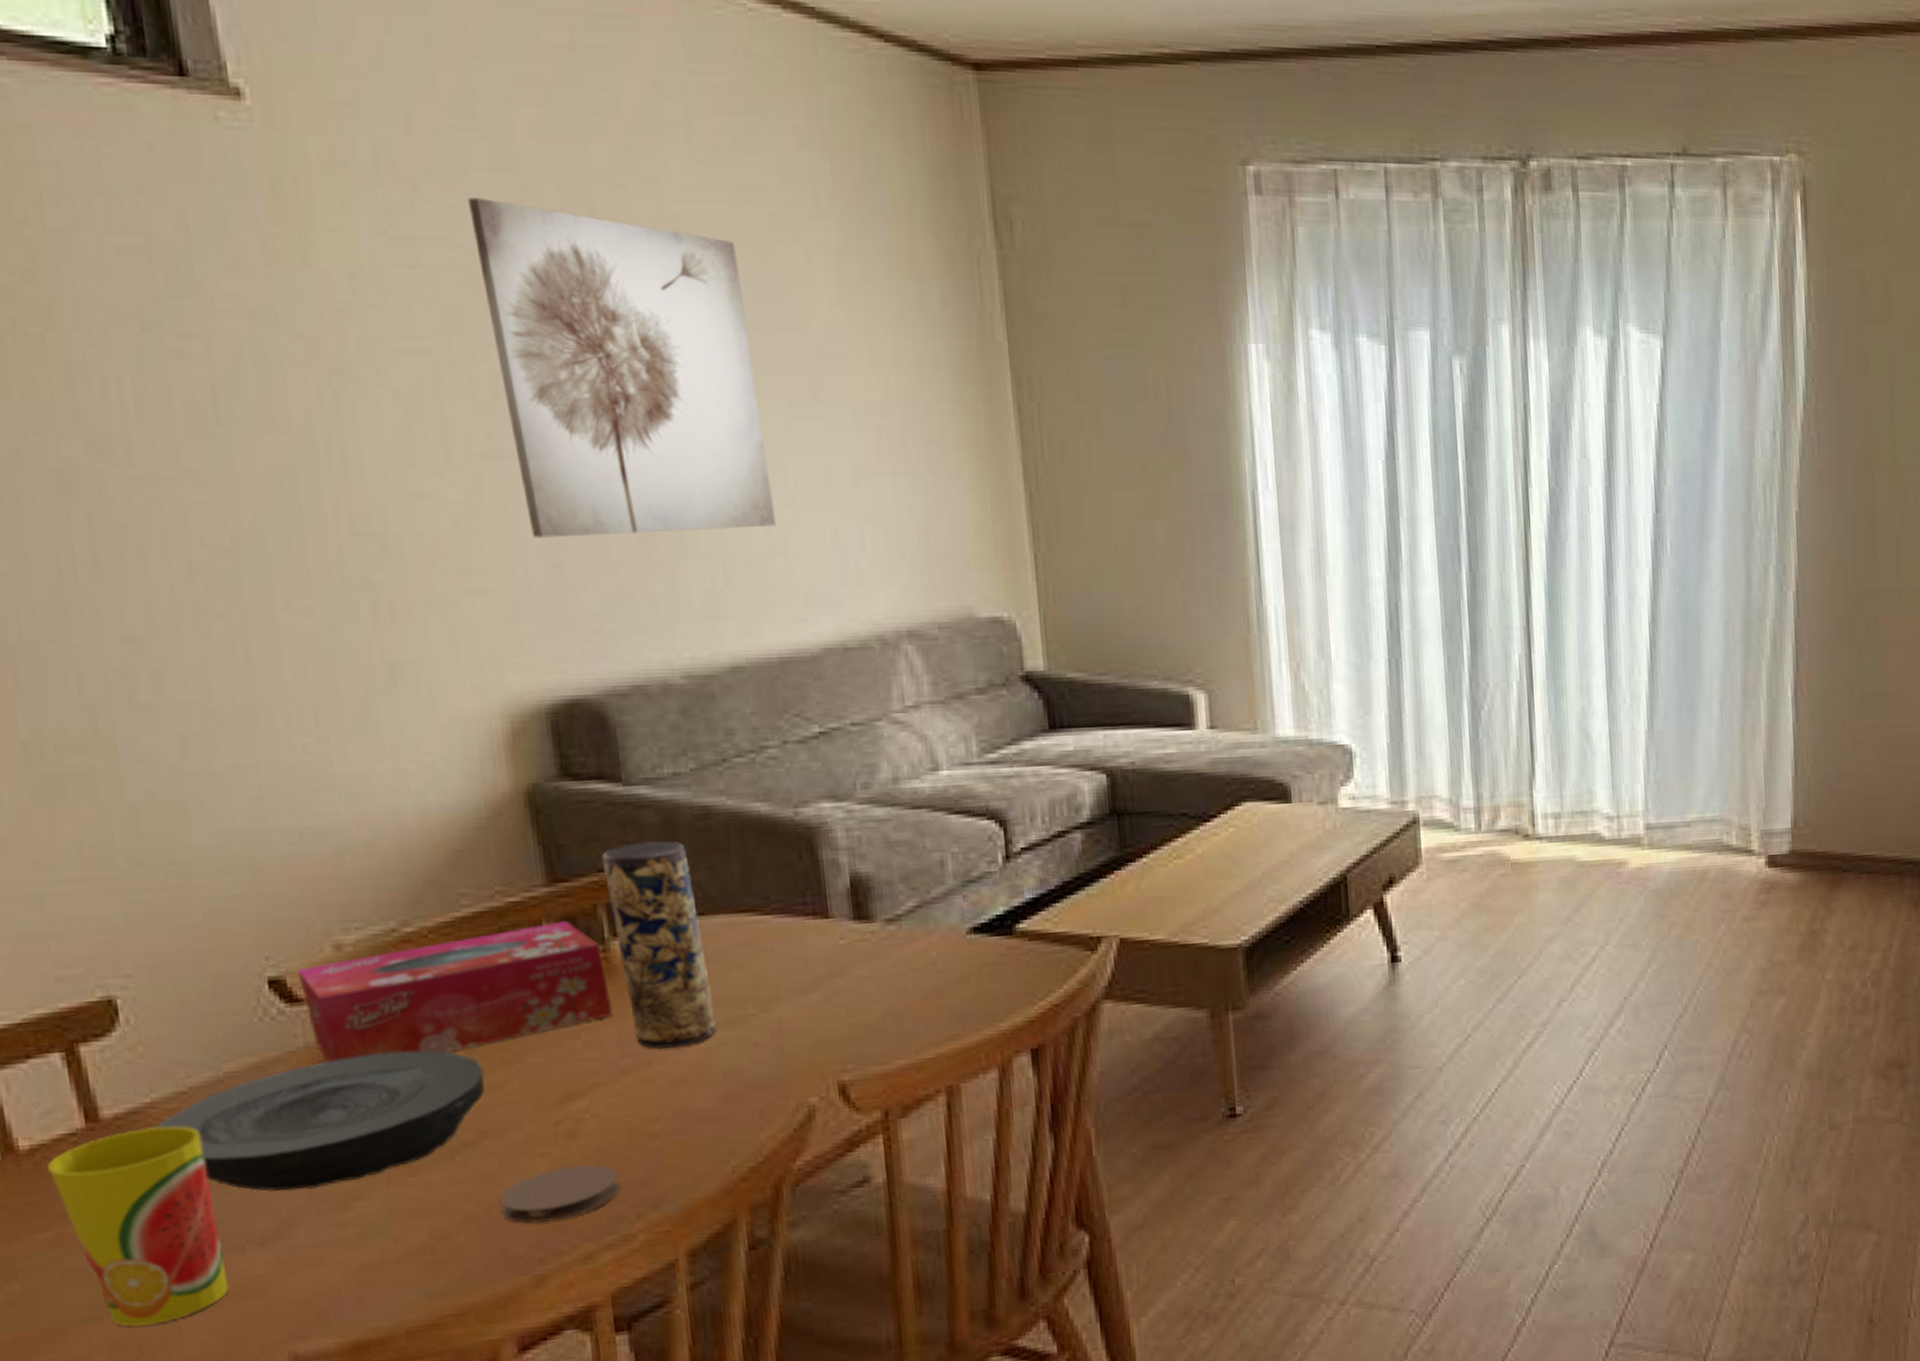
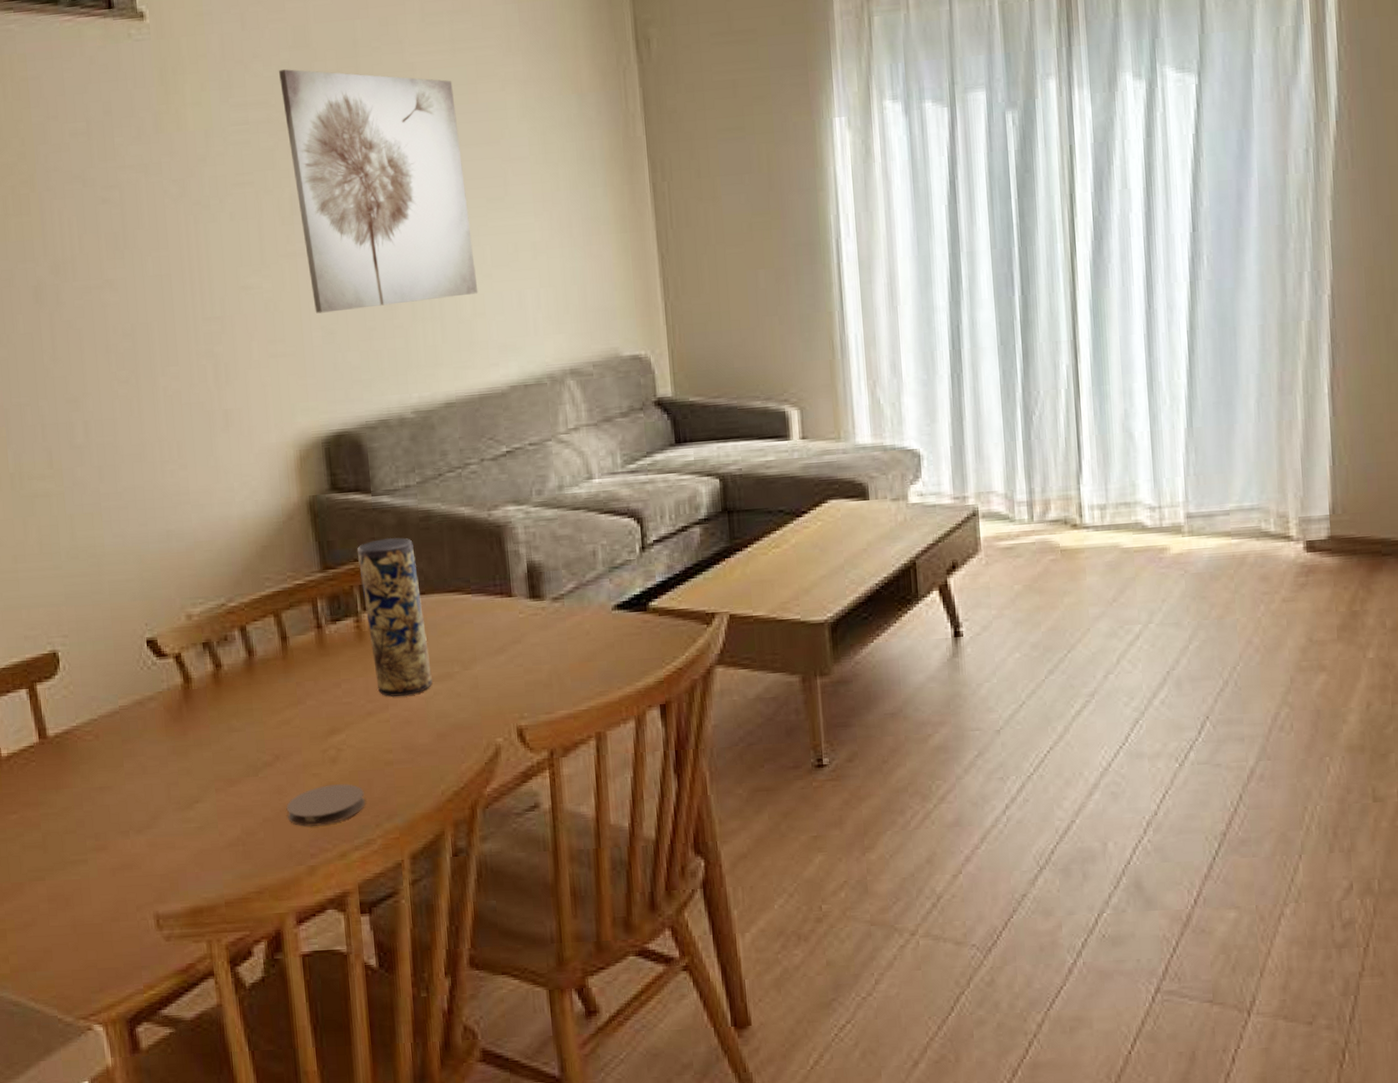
cup: present [47,1125,229,1327] -> none [17,743,119,886]
plate: present [155,1050,486,1192] -> none [79,693,279,794]
tissue box: present [296,921,614,1062] -> none [164,598,363,700]

